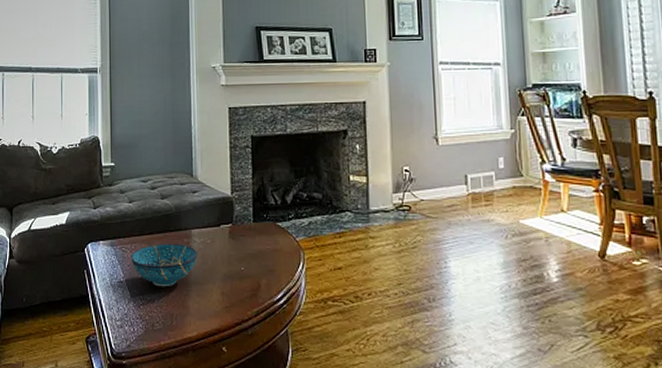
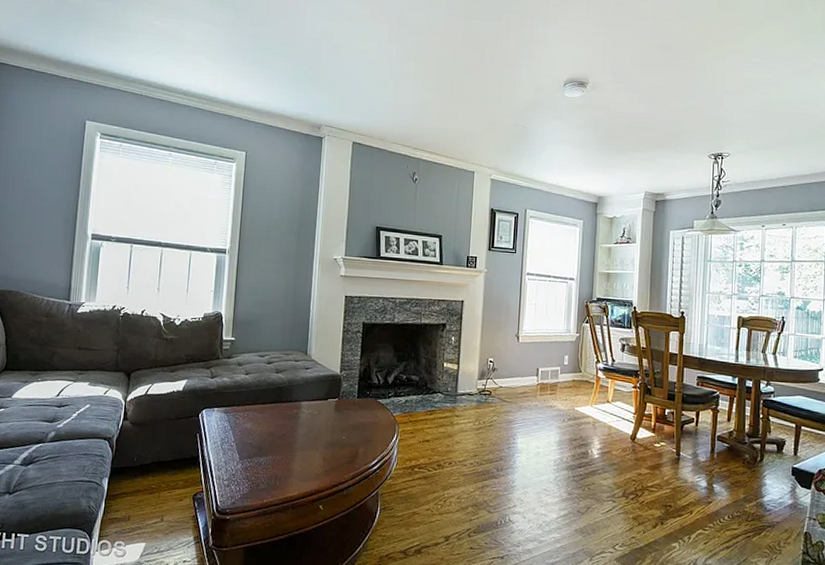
decorative bowl: present [131,244,198,287] -> none [242,413,305,452]

